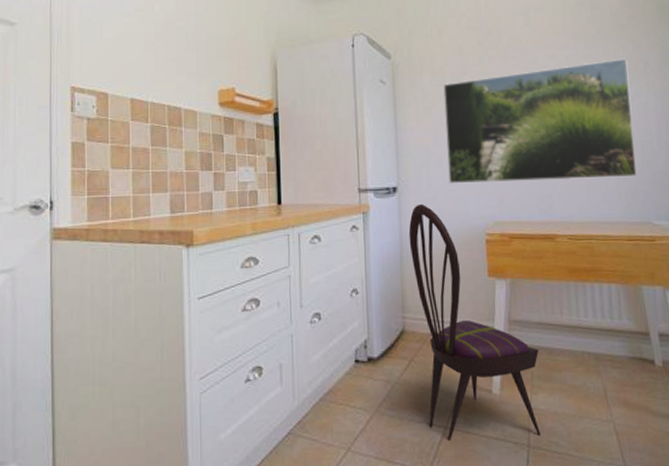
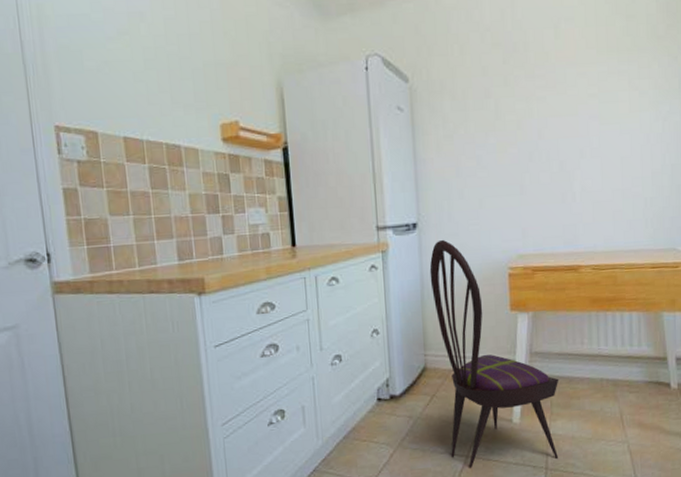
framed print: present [443,58,637,184] -> none [465,73,665,218]

